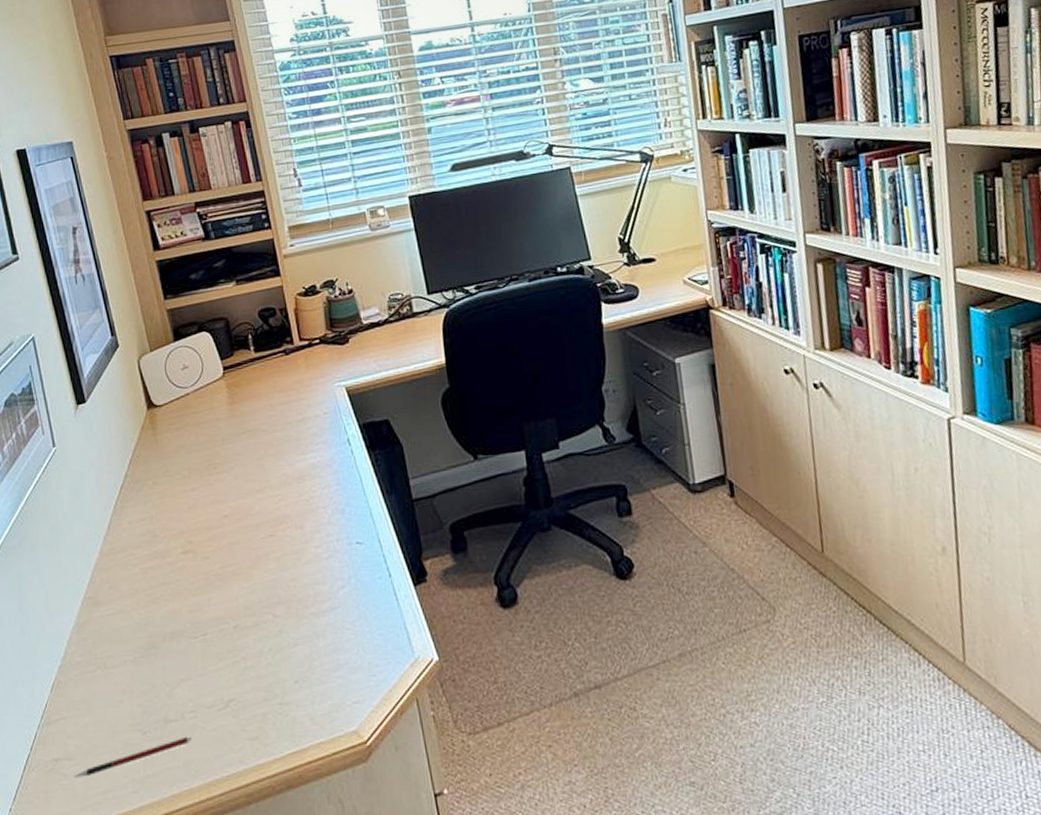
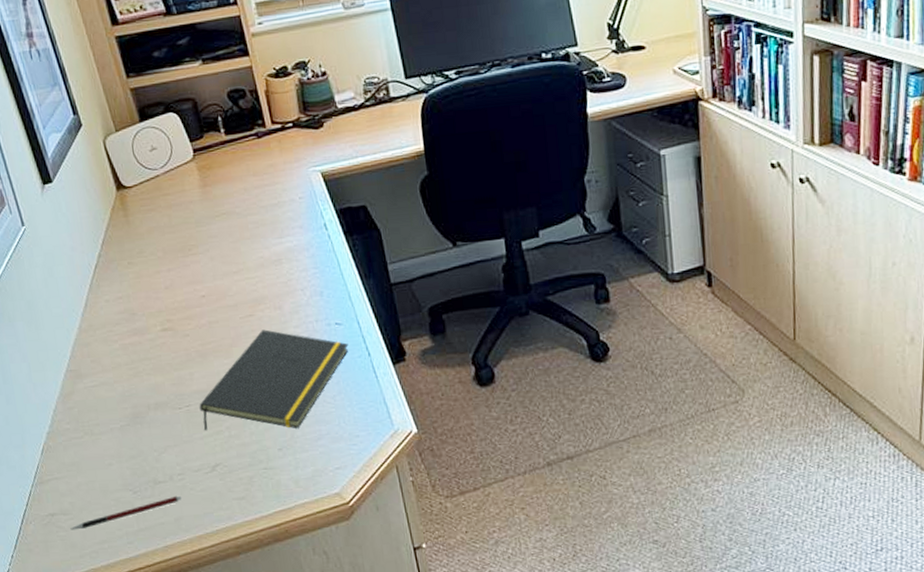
notepad: none [215,550,369,663] -> present [199,329,349,431]

